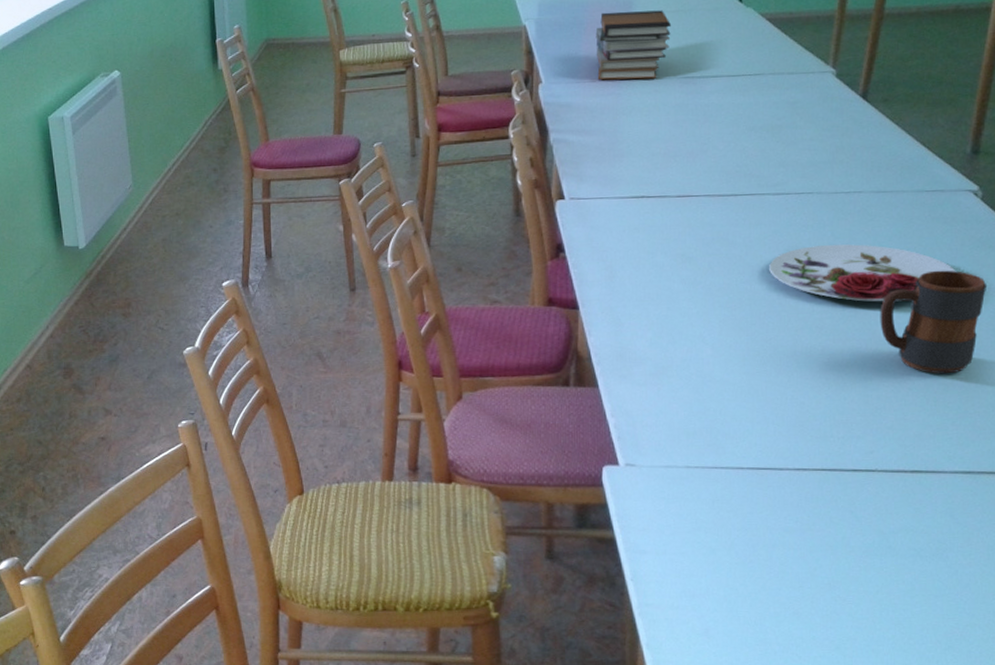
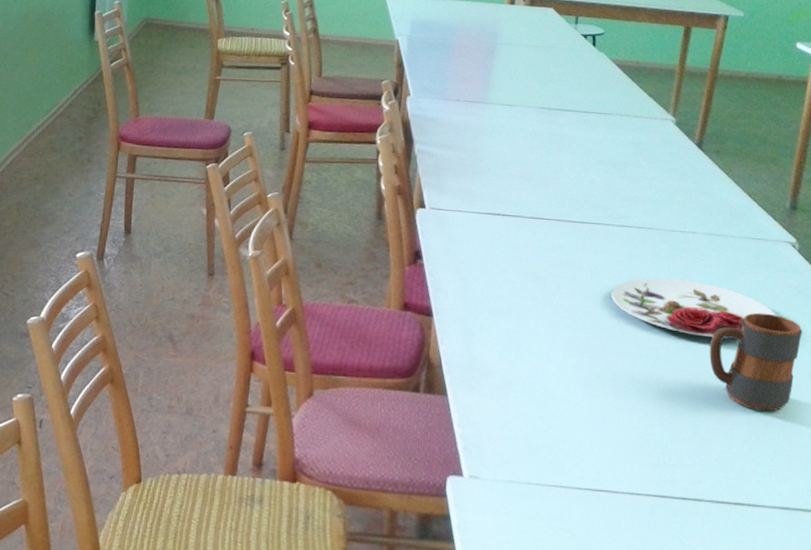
book stack: present [595,10,672,81] -> none [462,38,532,105]

